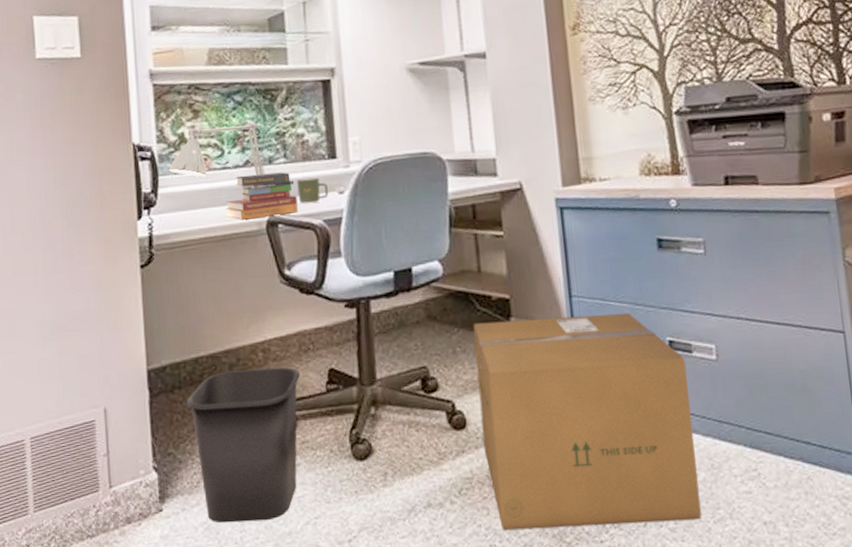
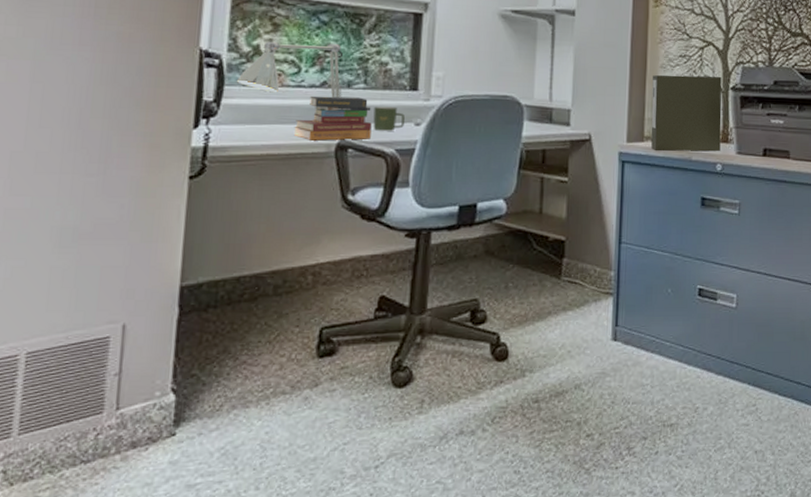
waste bin: present [186,367,300,522] -> none [220,291,349,448]
box: present [473,312,702,530] -> none [521,261,711,457]
binder: none [581,101,672,193] -> present [651,75,722,152]

